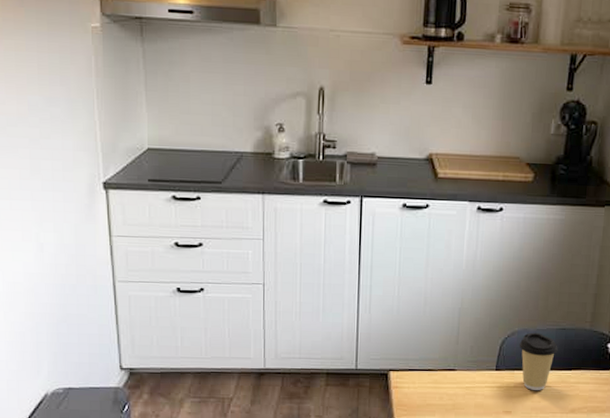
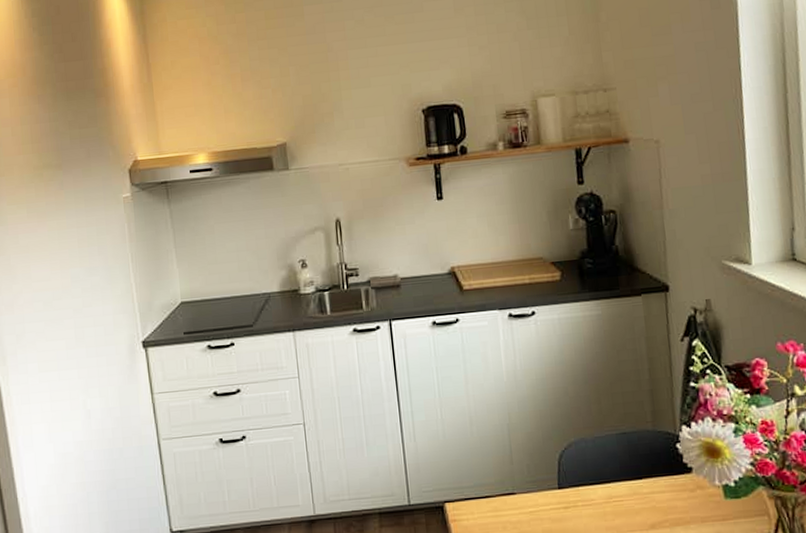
coffee cup: present [519,332,558,390] -> none [578,440,623,507]

